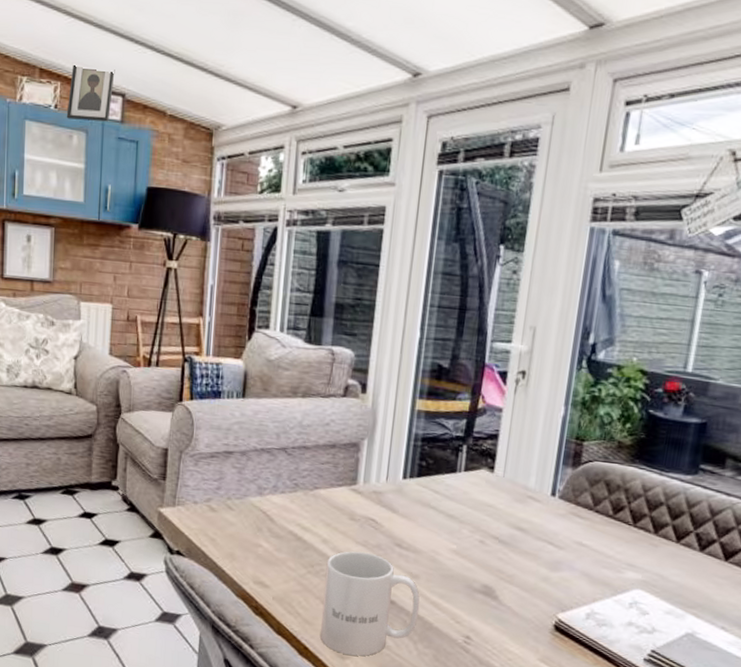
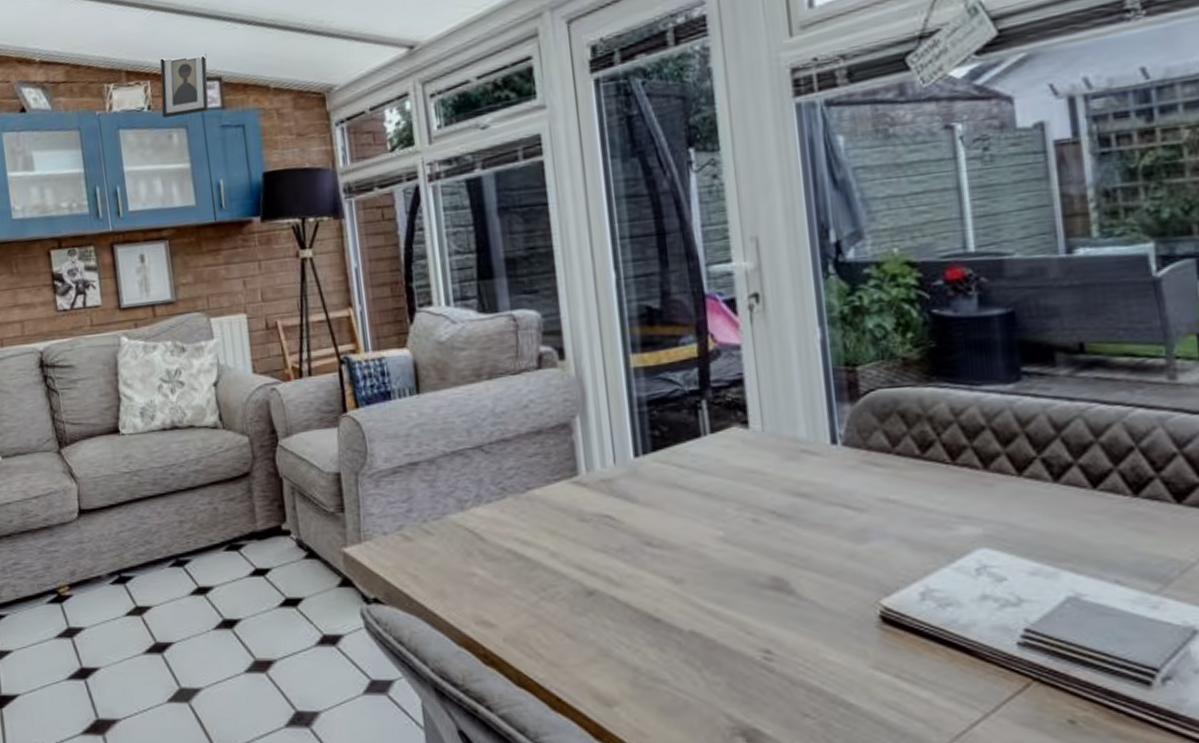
mug: present [320,551,420,656] -> none [561,560,696,700]

